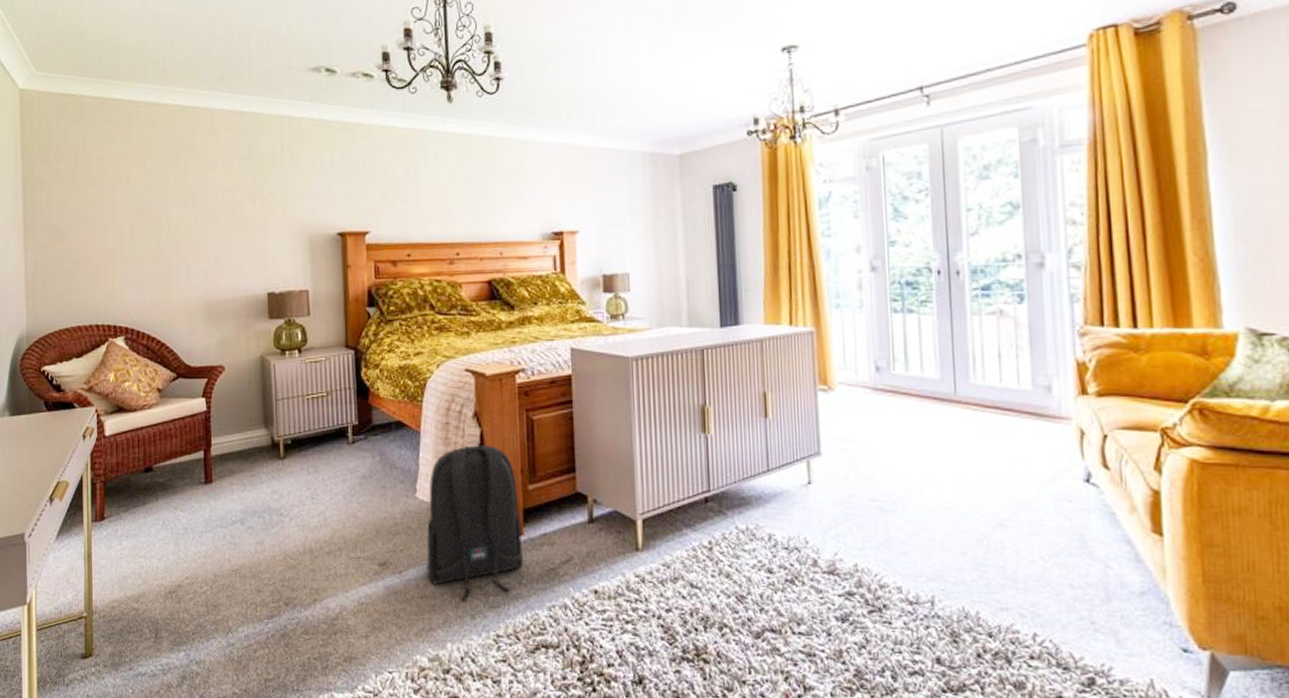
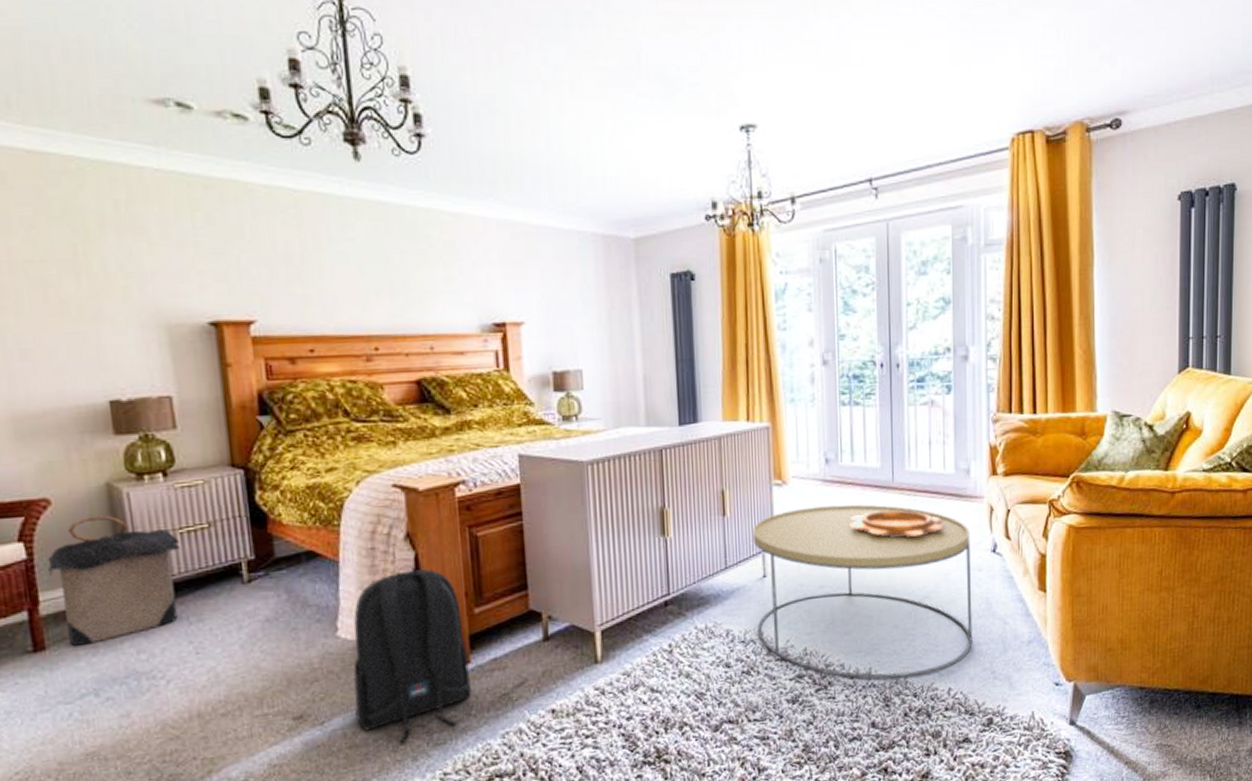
laundry hamper: none [219,381,307,482] -> present [47,515,181,646]
coffee table: none [797,415,1064,614] -> present [753,504,973,680]
decorative bowl: none [905,425,1023,456] -> present [850,510,946,538]

